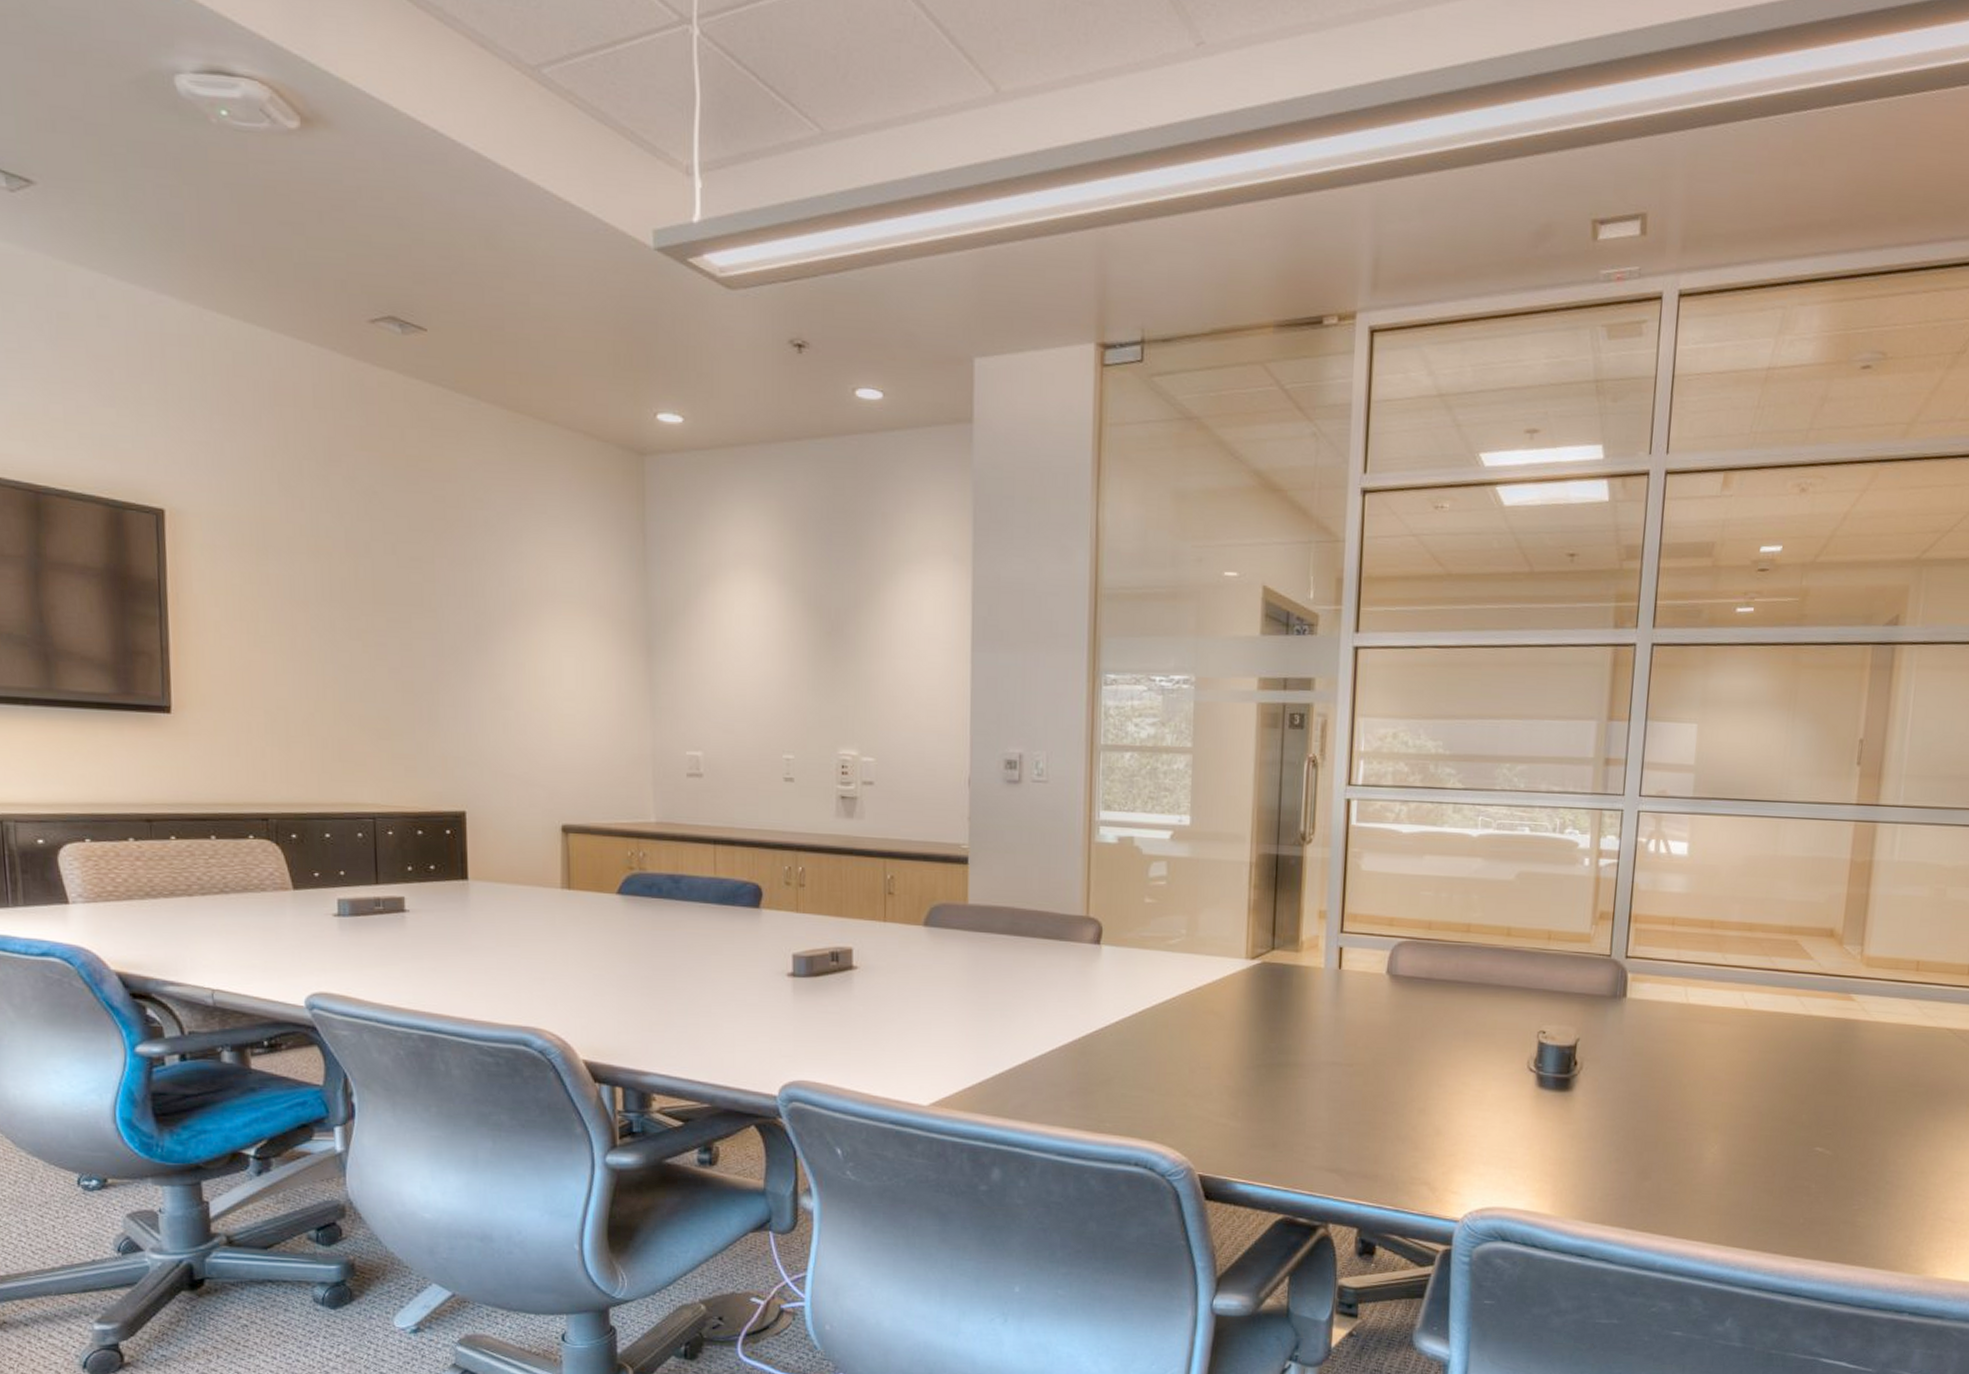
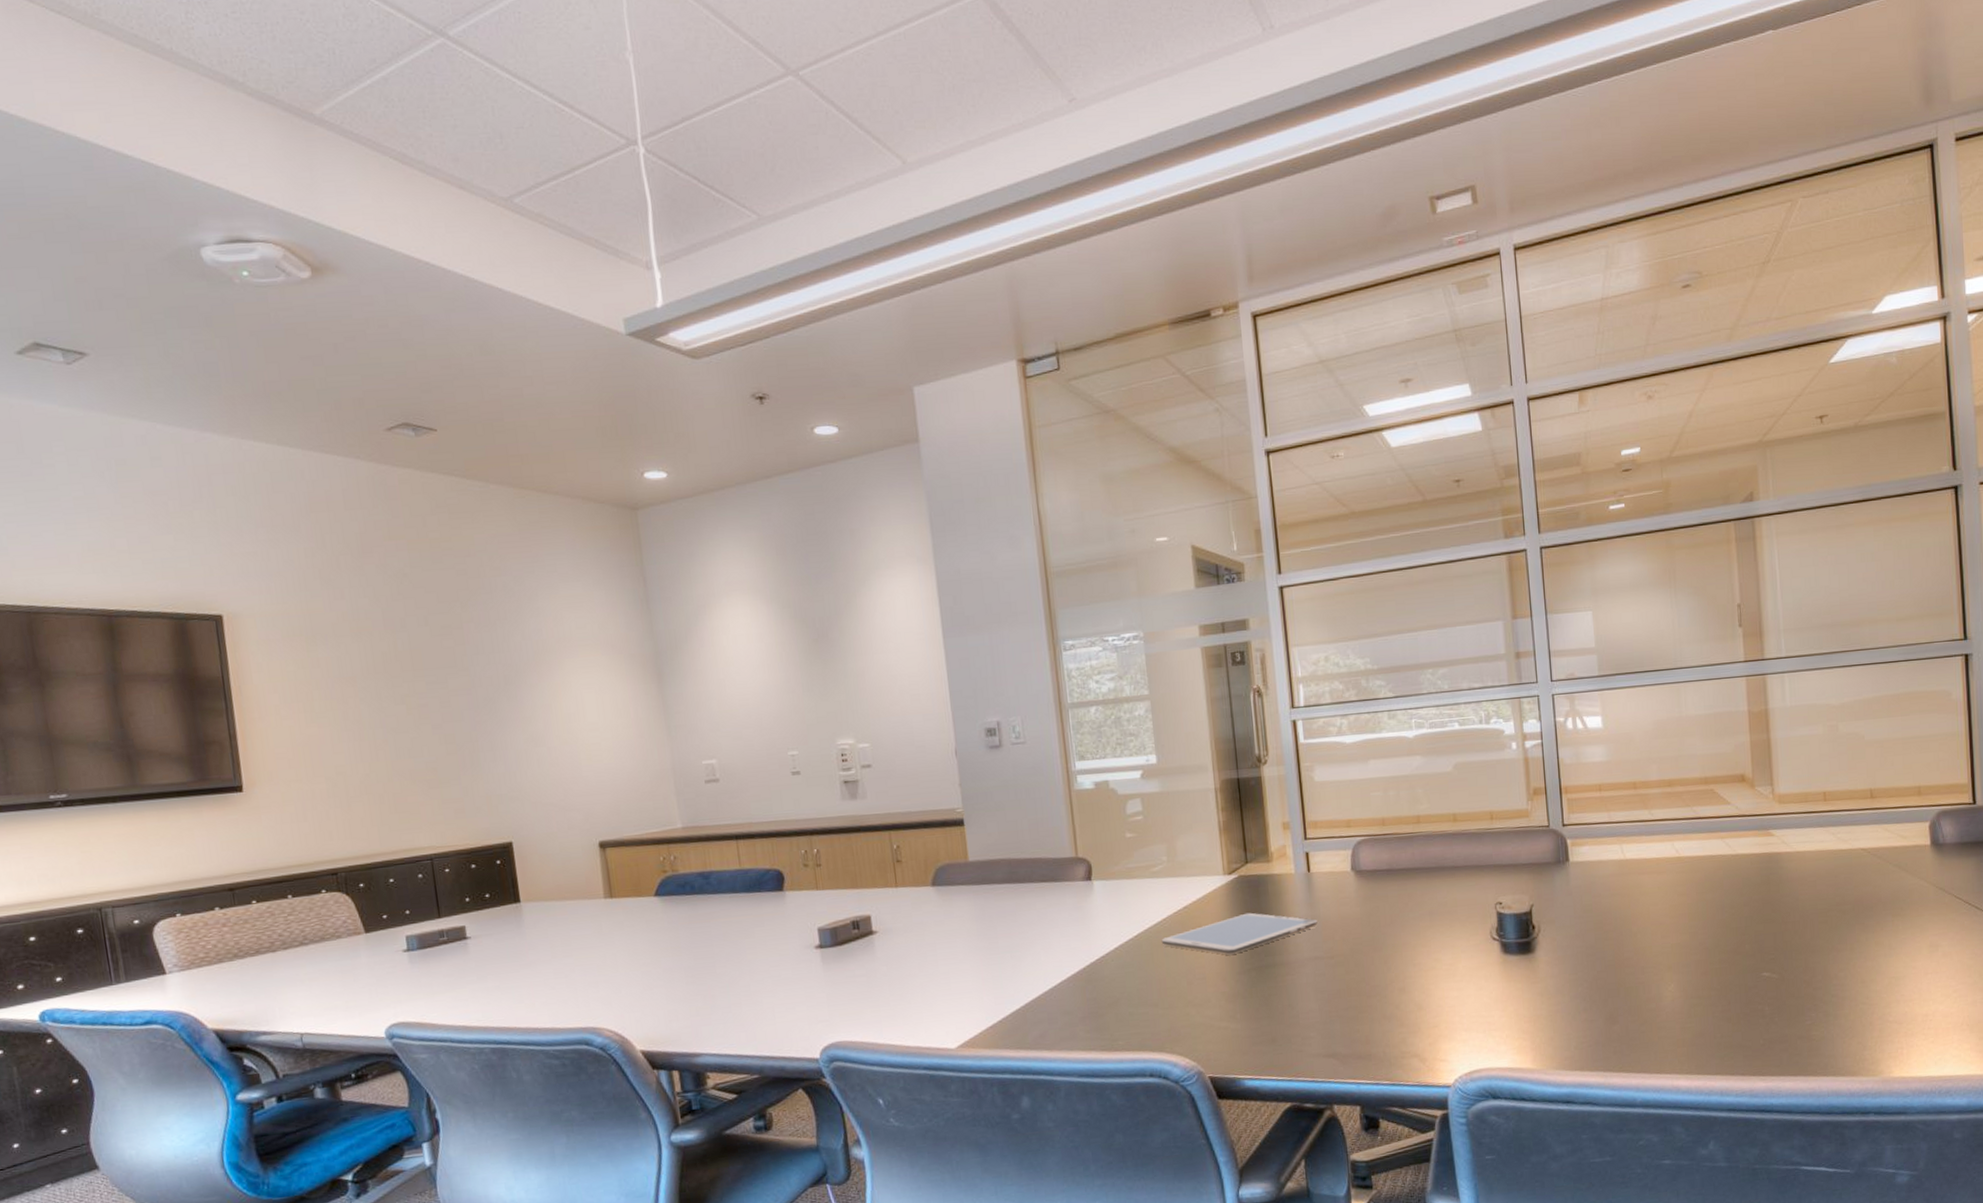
tablet: none [1167,1004,1341,1048] -> present [1161,912,1318,956]

